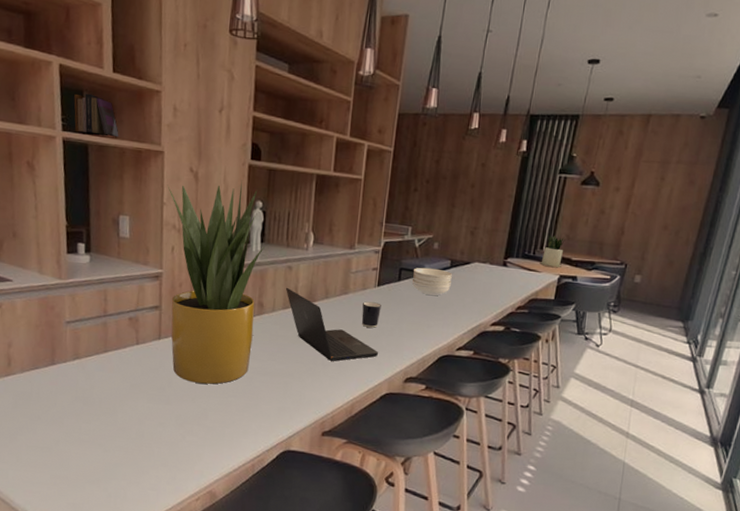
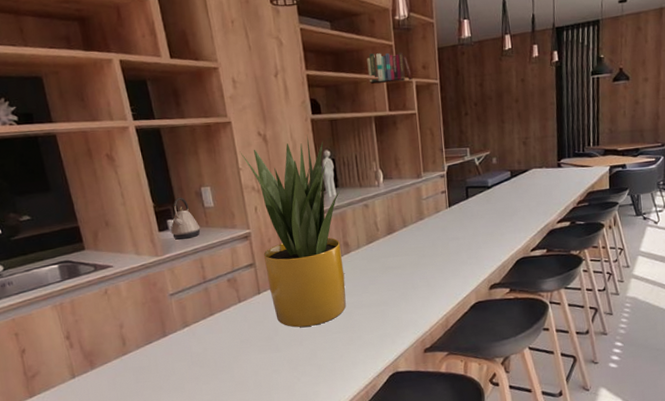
books: present [74,93,119,138] -> none [139,81,187,120]
kettle: none [79,221,111,267] -> present [171,197,200,240]
laptop: present [285,287,379,361] -> none [365,224,462,283]
books: none [318,106,366,143] -> present [367,52,413,84]
mug: present [361,301,381,328] -> none [438,222,456,246]
bowl: present [412,267,452,296] -> none [478,181,515,207]
planter: present [539,235,565,268] -> none [590,130,610,161]

